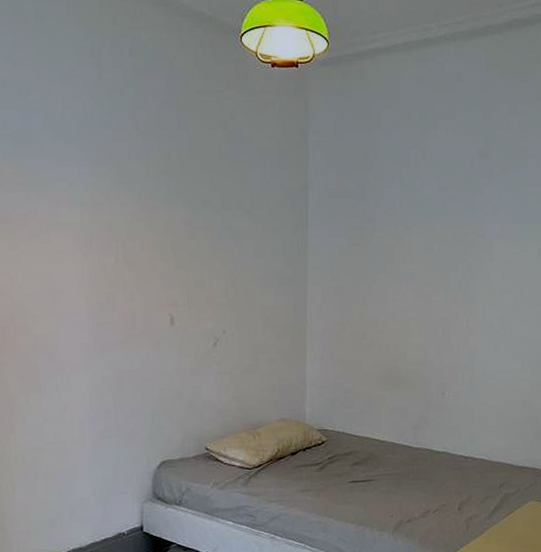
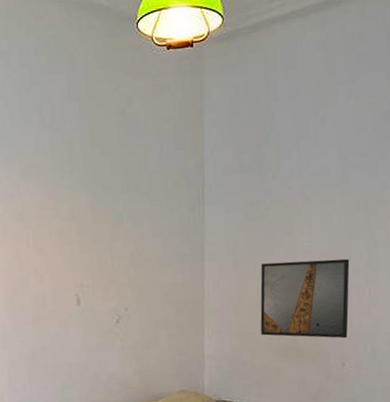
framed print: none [363,288,449,368] -> present [260,258,350,339]

